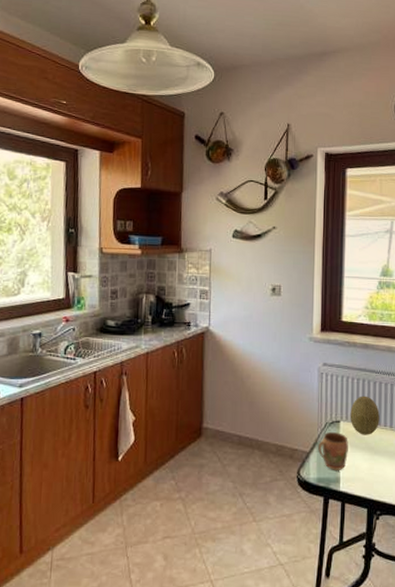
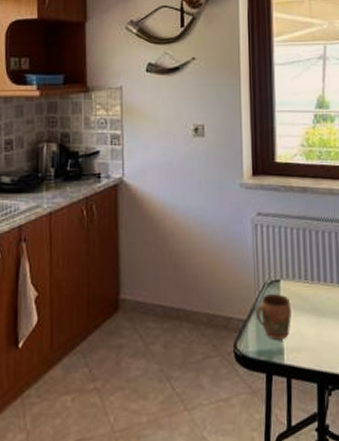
fruit: present [350,396,380,435] -> none [291,248,325,295]

